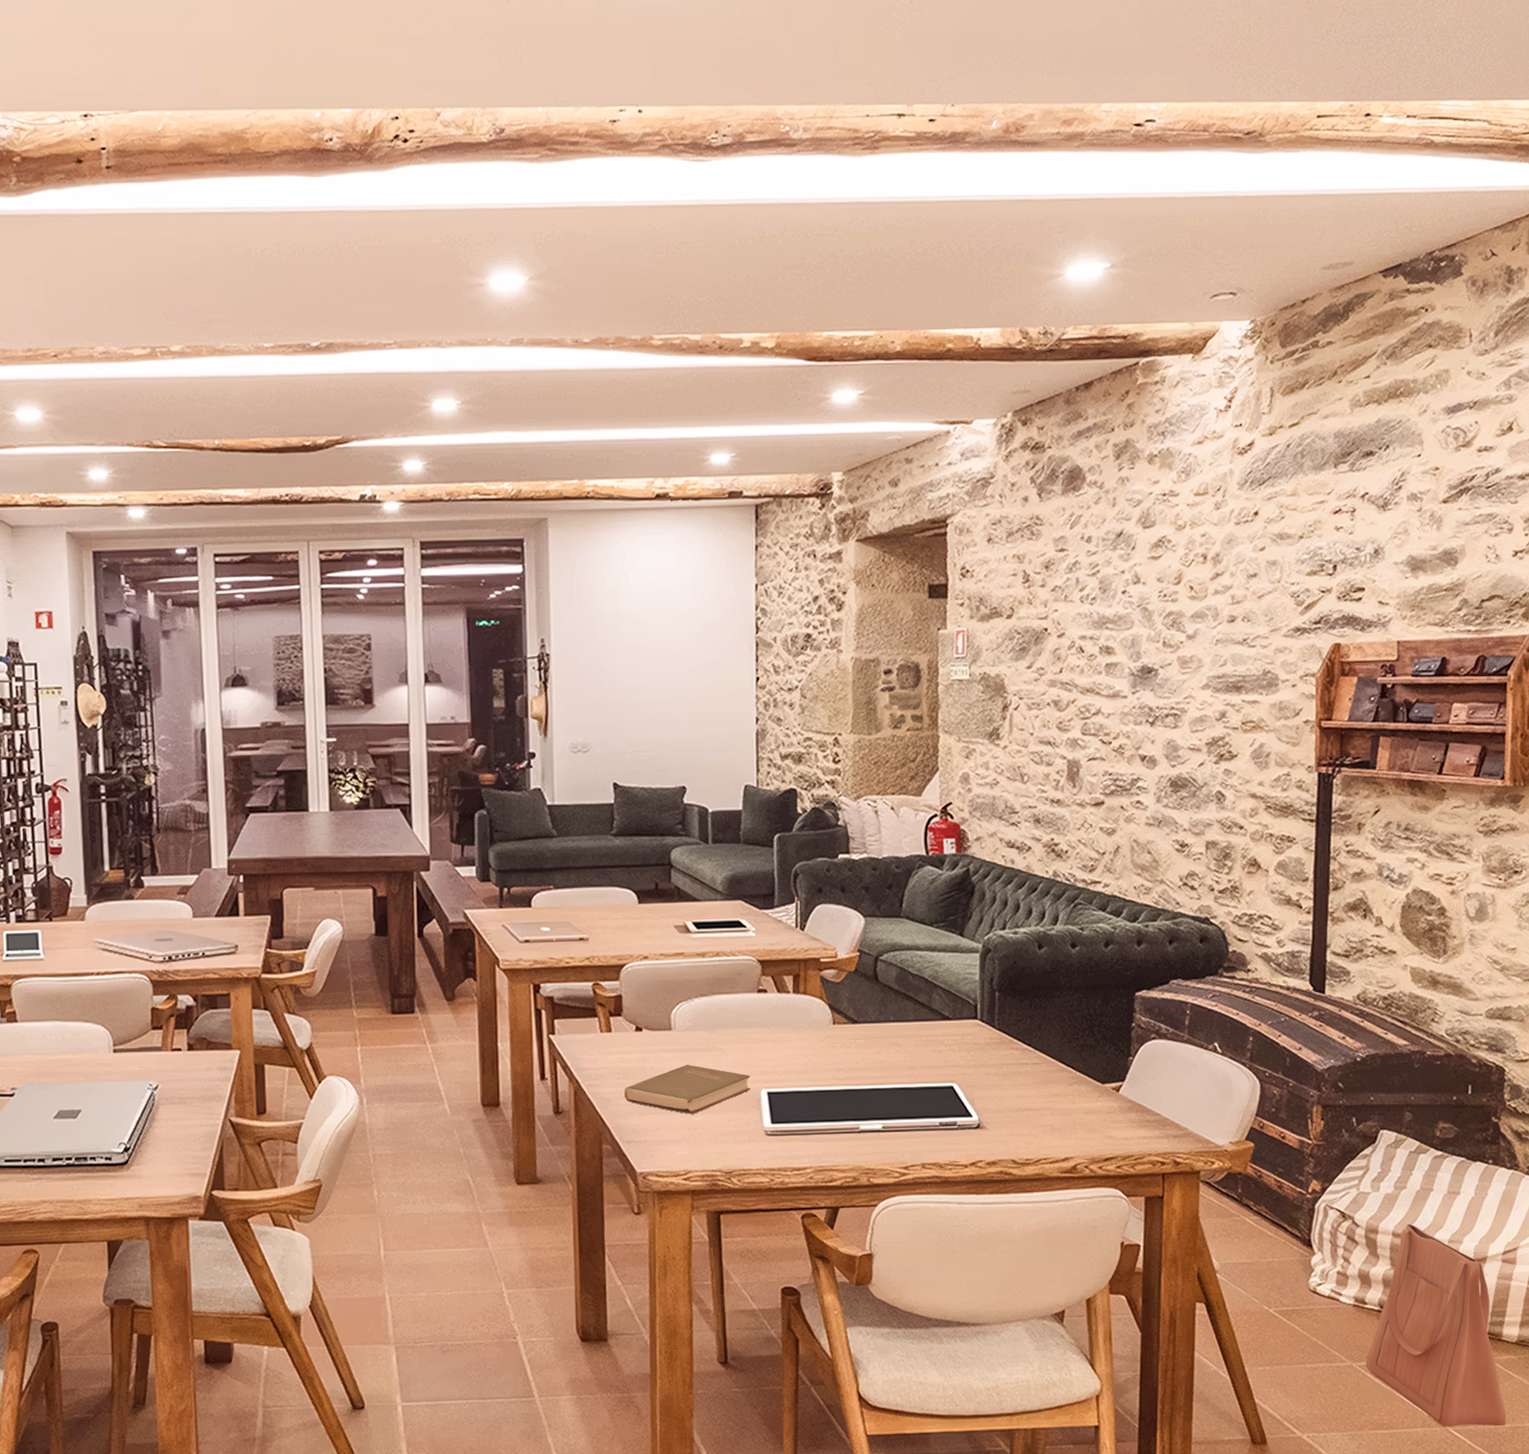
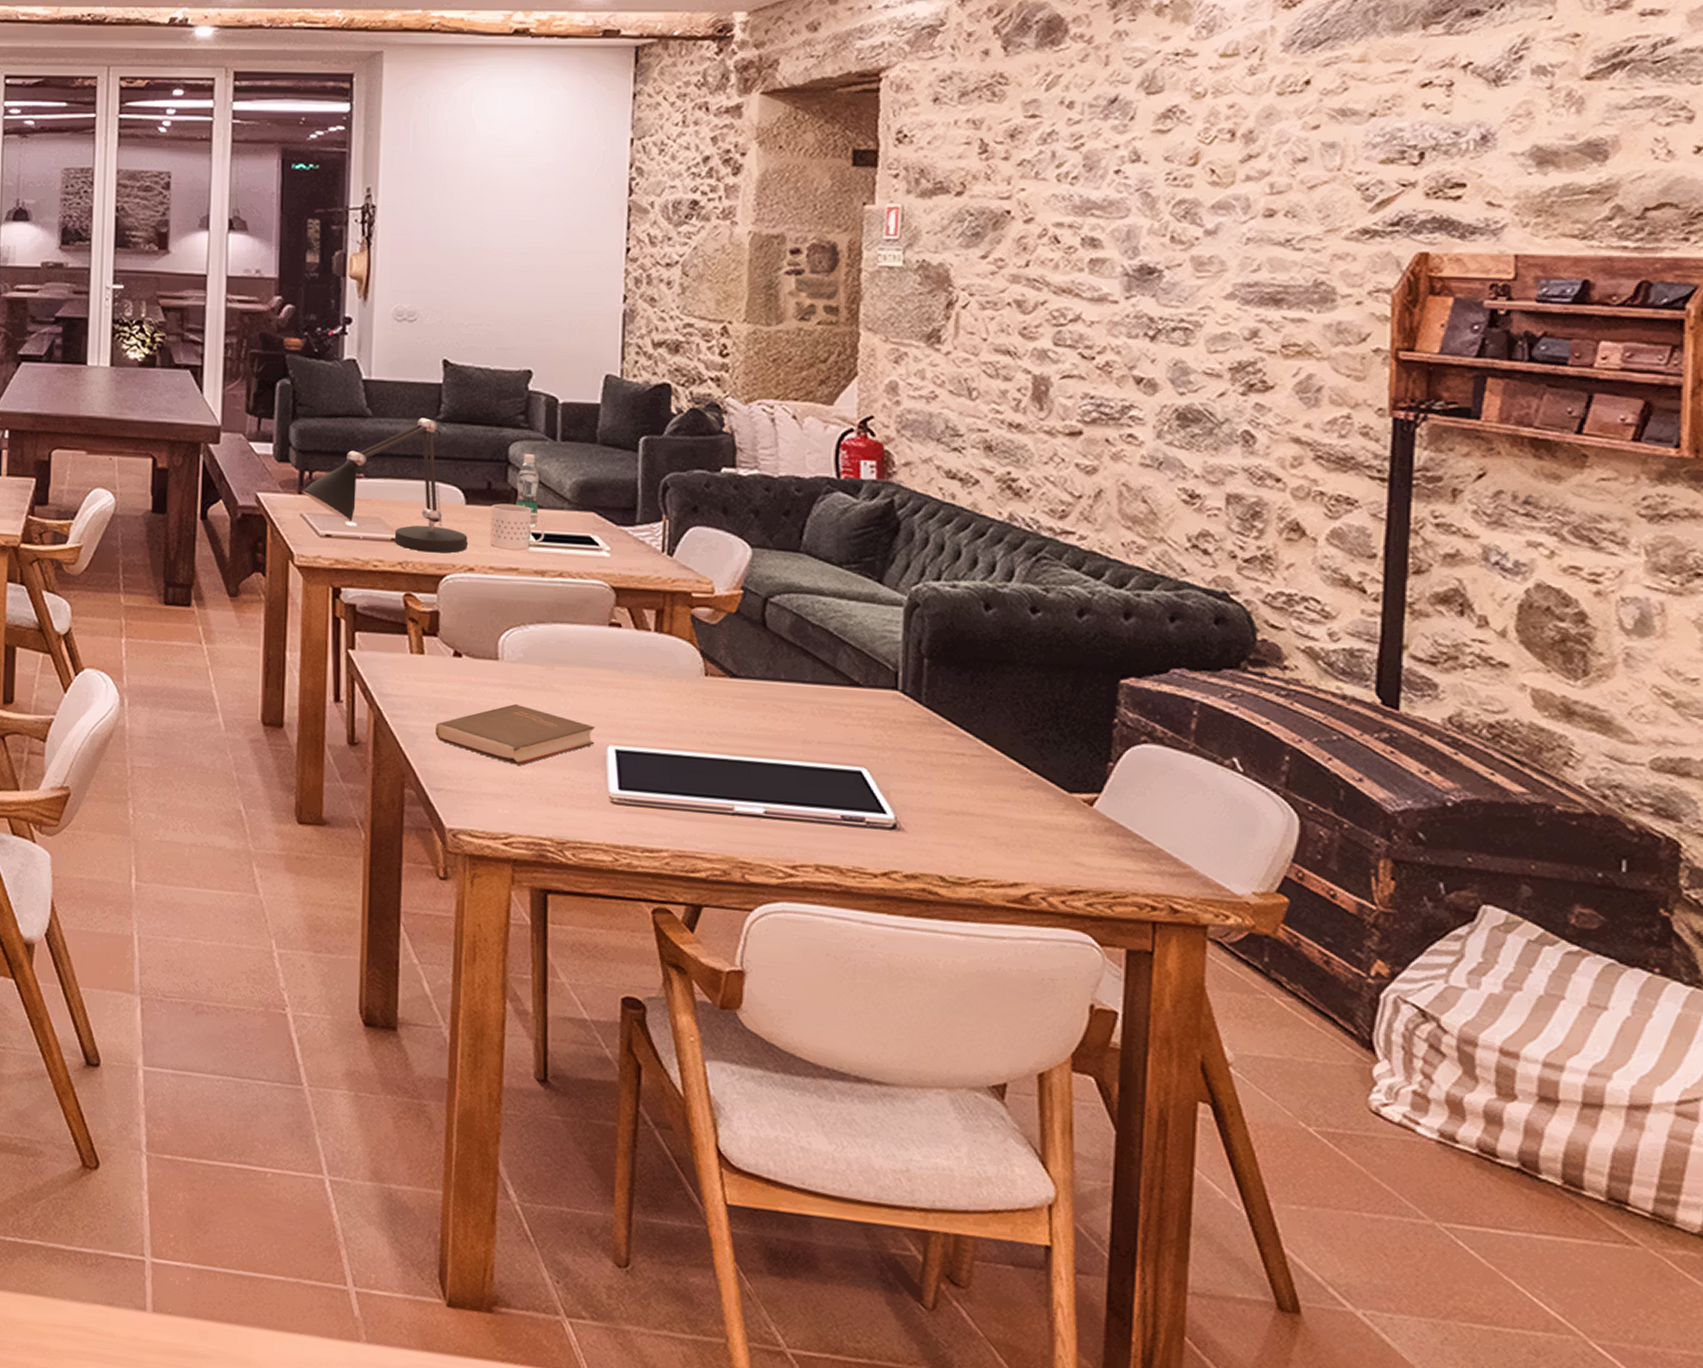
desk lamp: none [503,834,643,947] -> present [302,418,469,553]
mug: none [659,900,703,938] -> present [489,503,545,550]
bottle: none [678,857,697,919] -> present [516,454,540,529]
shopping bag: present [1366,1223,1506,1428] -> none [1456,1039,1682,1352]

